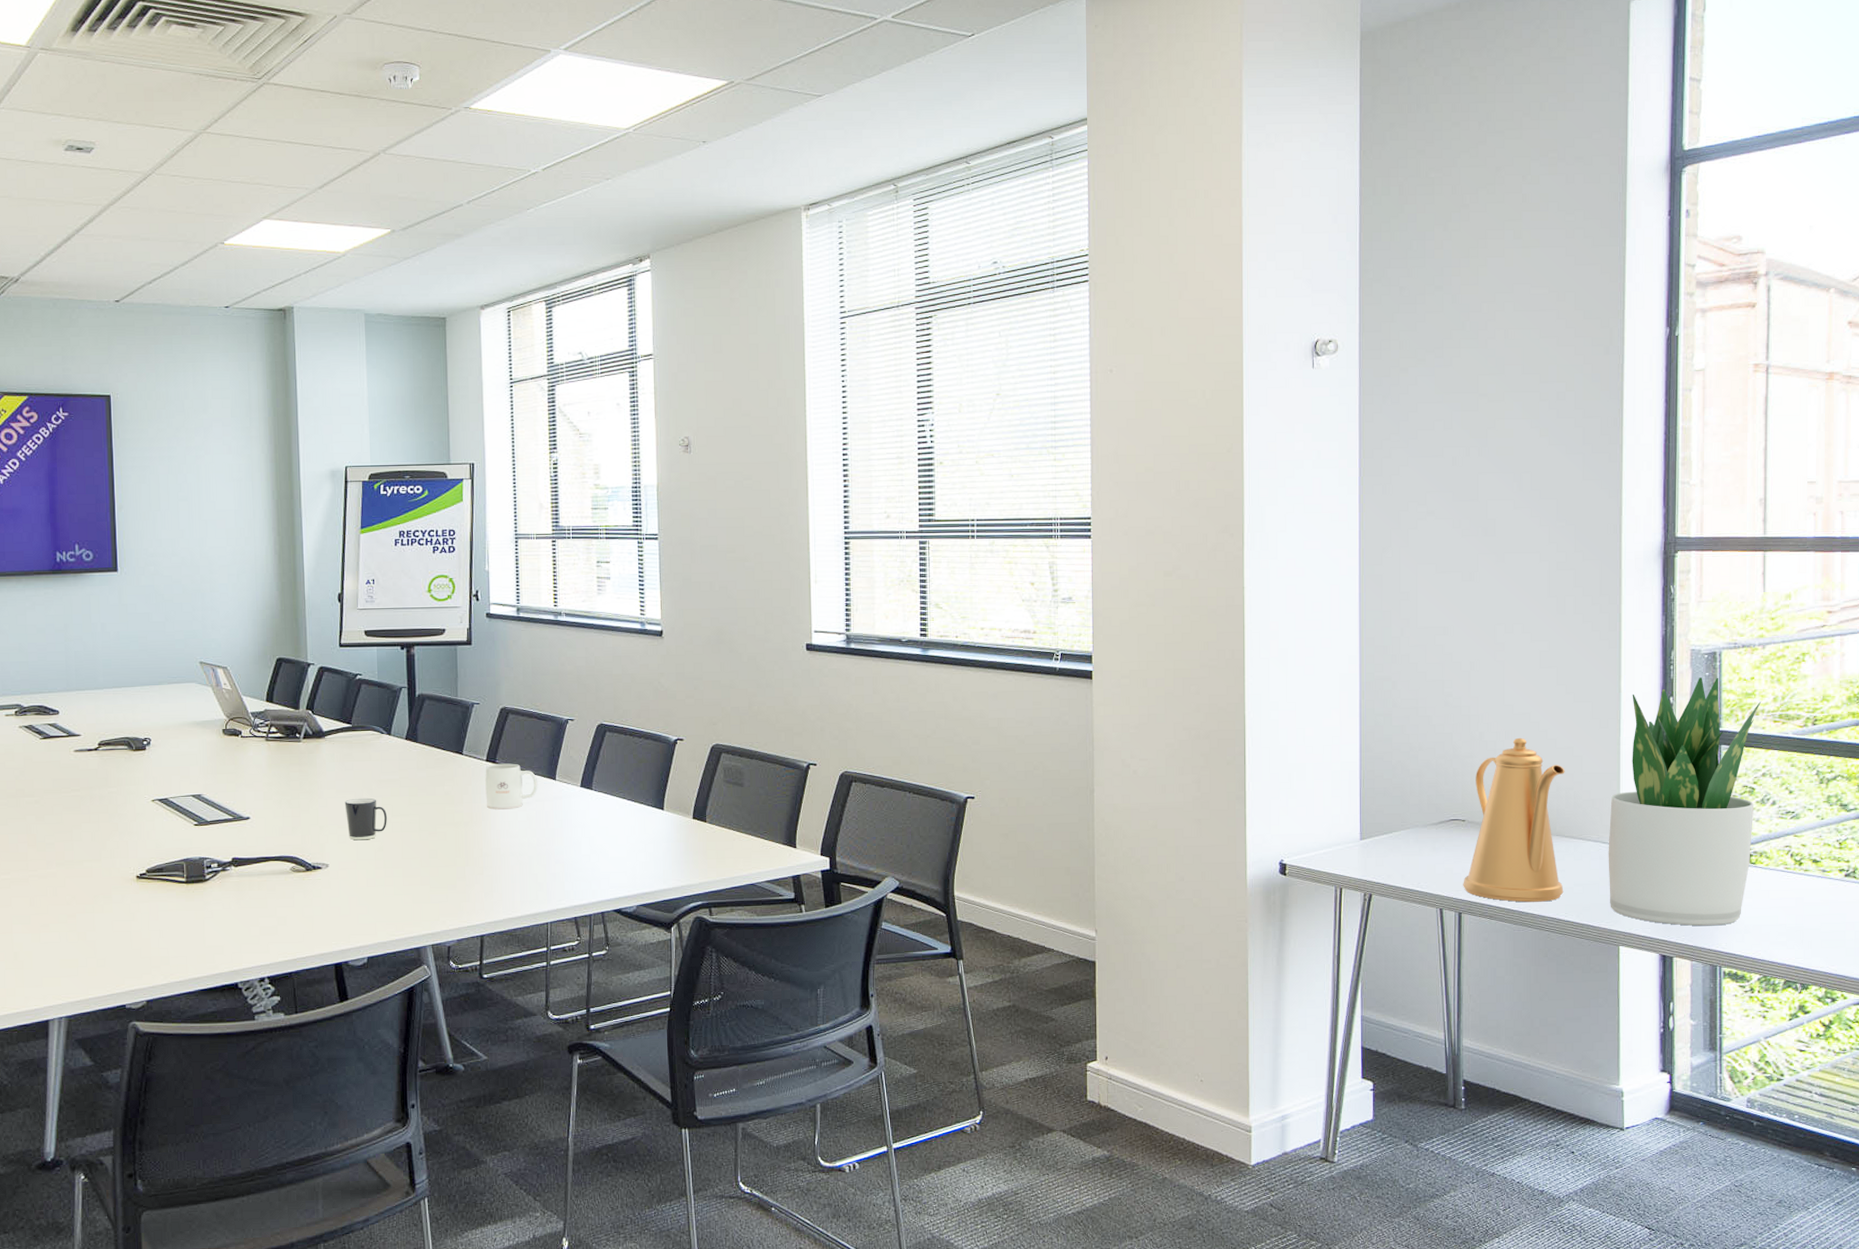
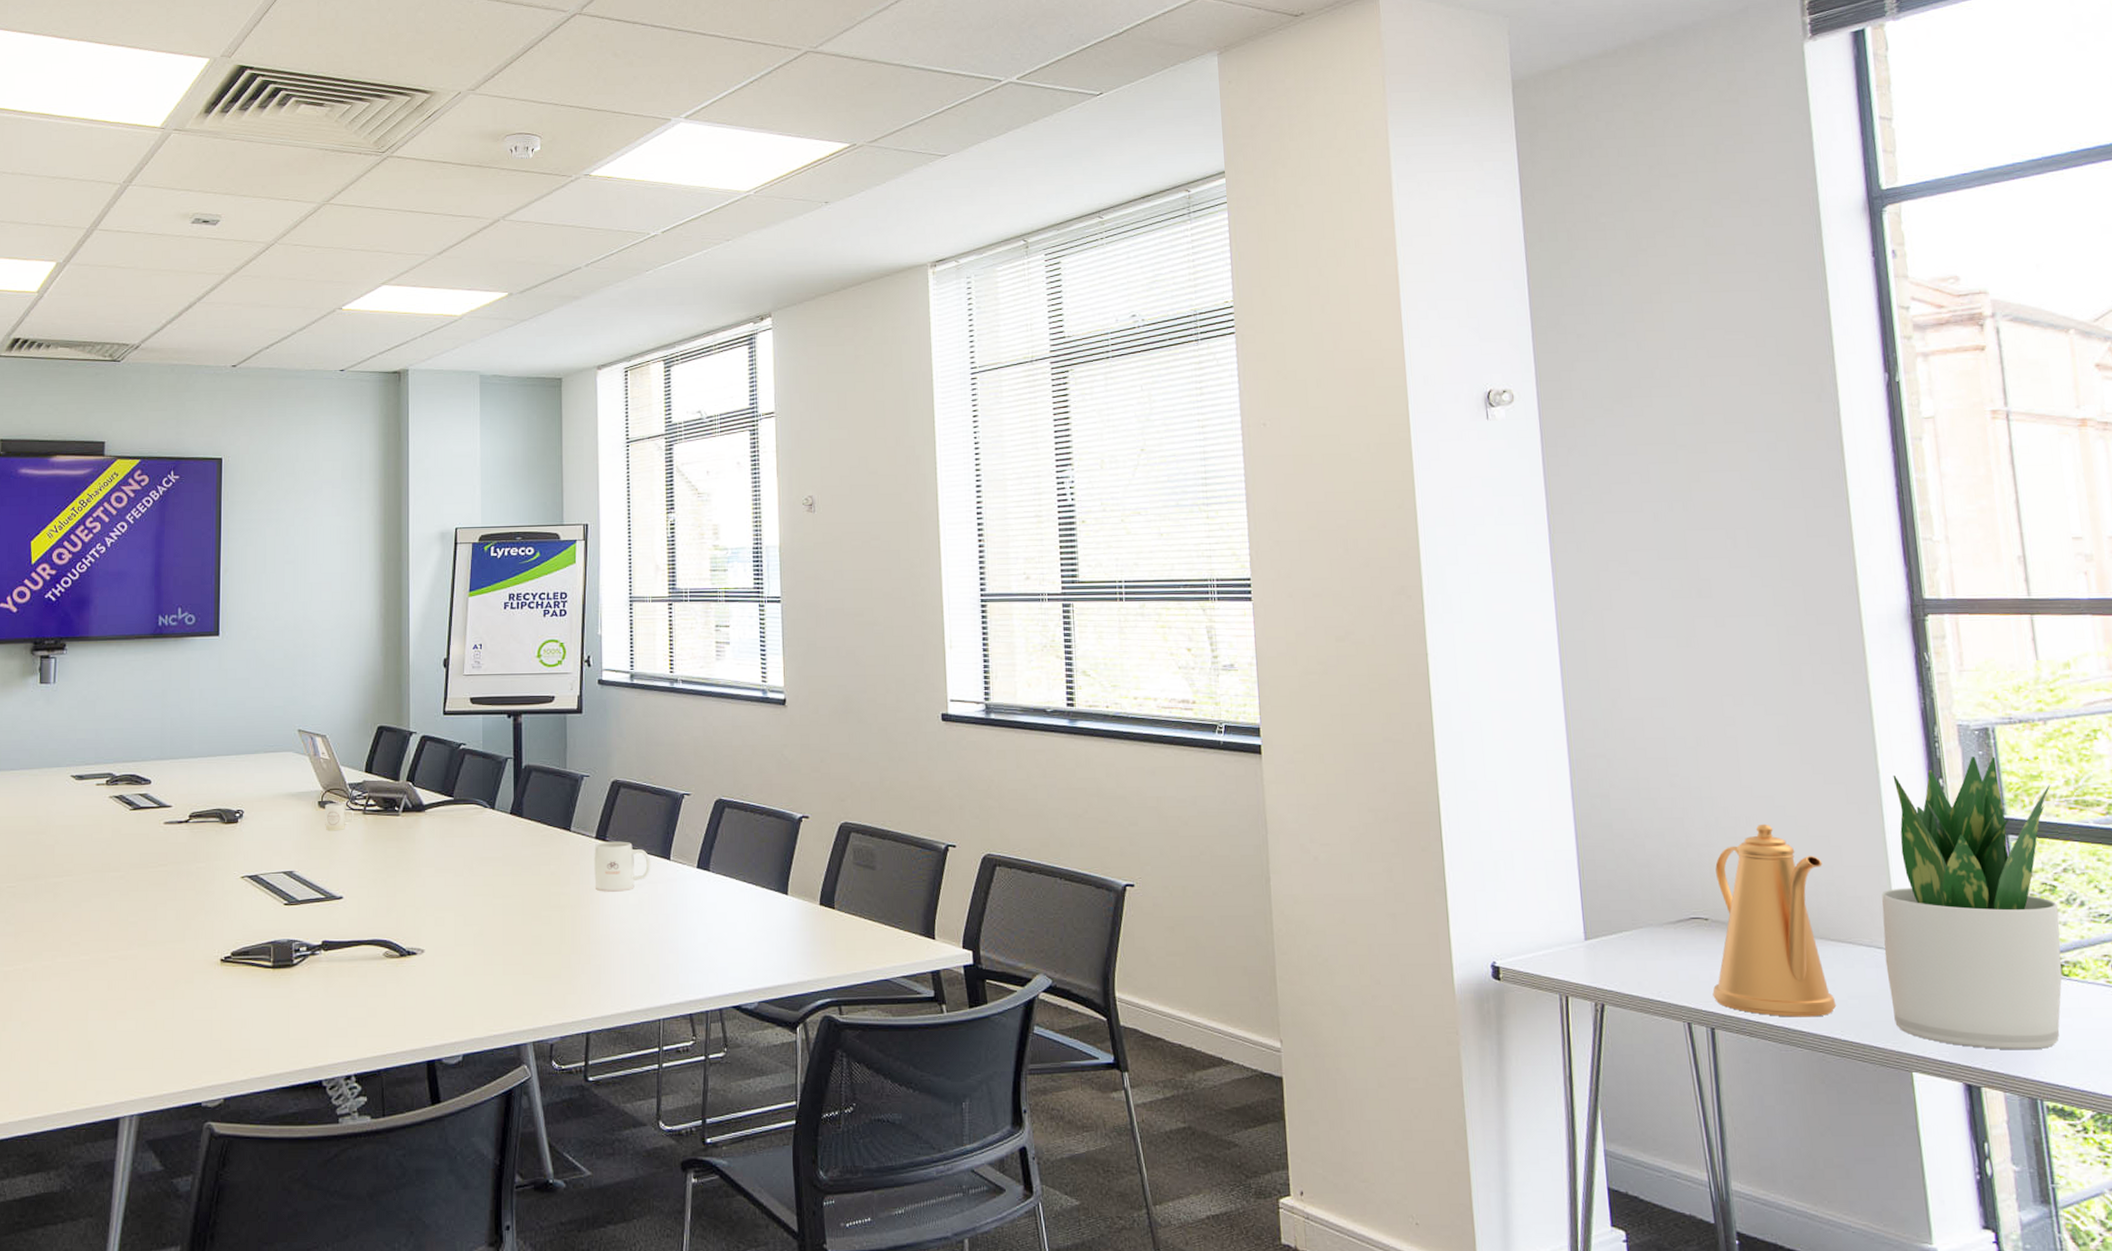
mug: none [229,731,258,757] -> present [325,803,355,831]
mug: present [344,797,388,841] -> none [443,877,489,924]

